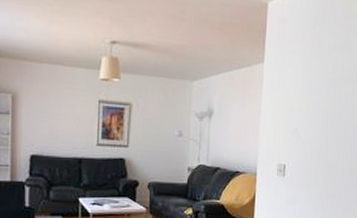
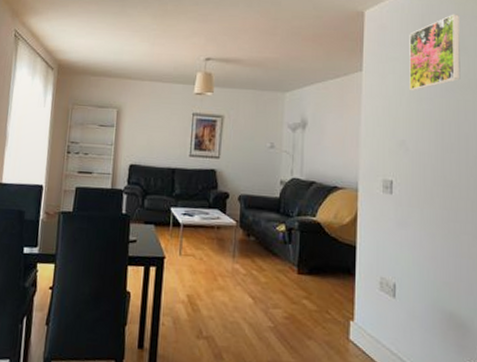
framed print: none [303,12,347,84] -> present [409,14,461,92]

